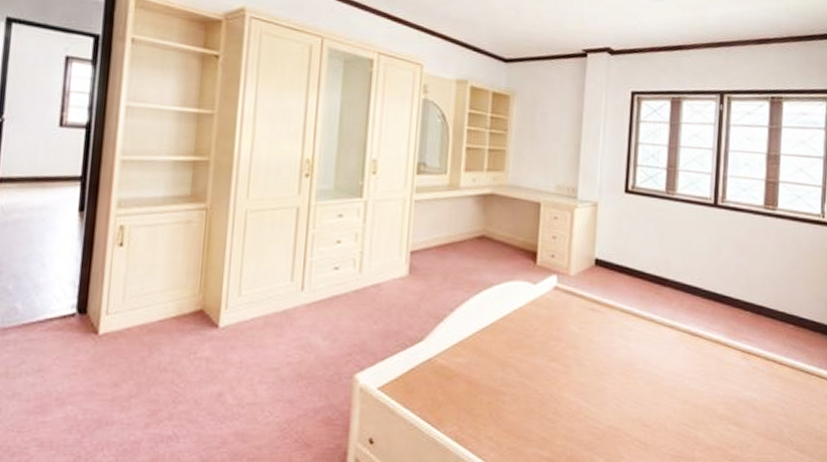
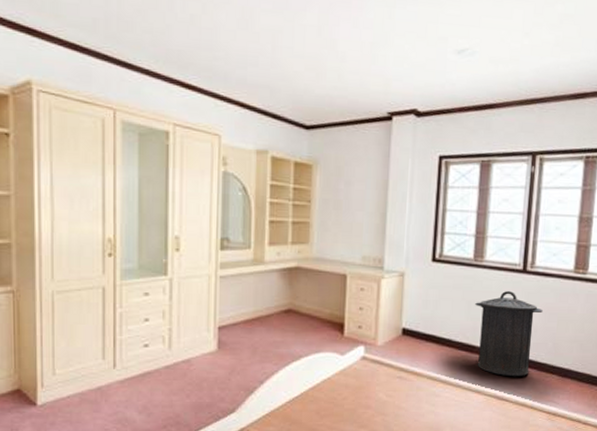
trash can: none [667,224,734,313] -> present [475,291,543,377]

